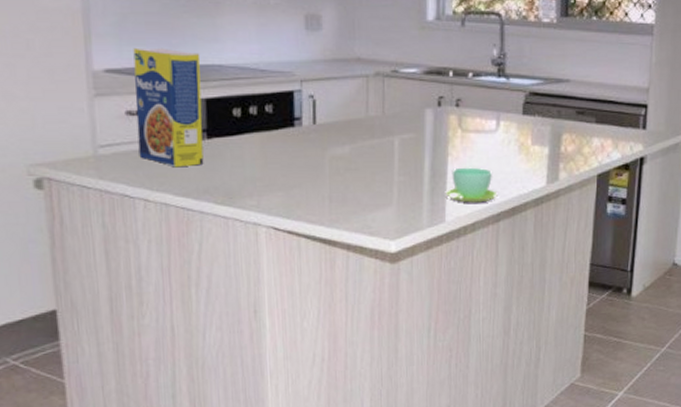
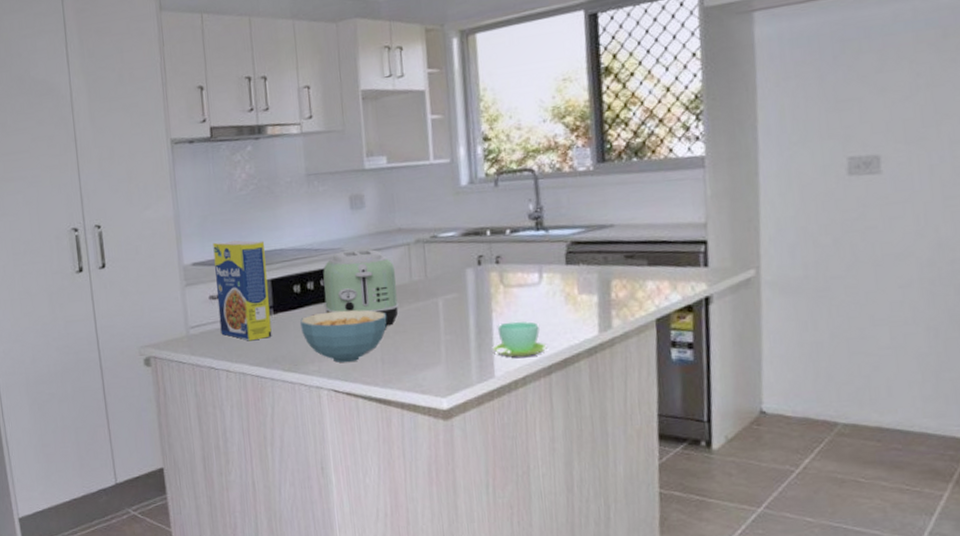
cereal bowl: none [239,141,338,199] -> present [300,310,387,363]
toaster: none [268,76,353,165] -> present [323,249,399,329]

